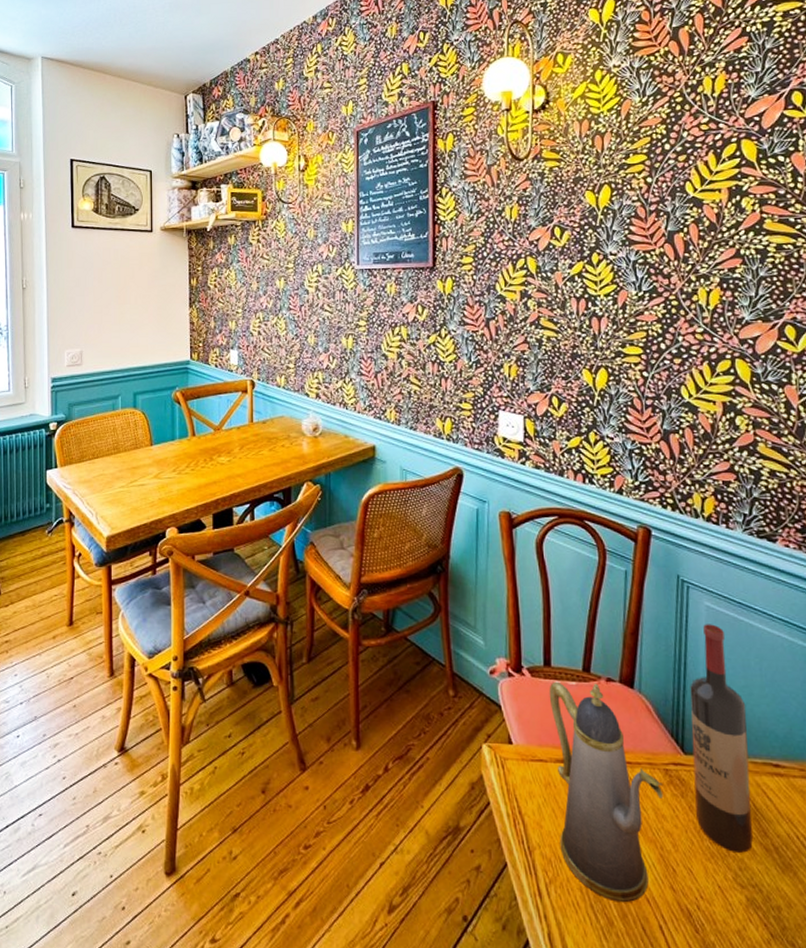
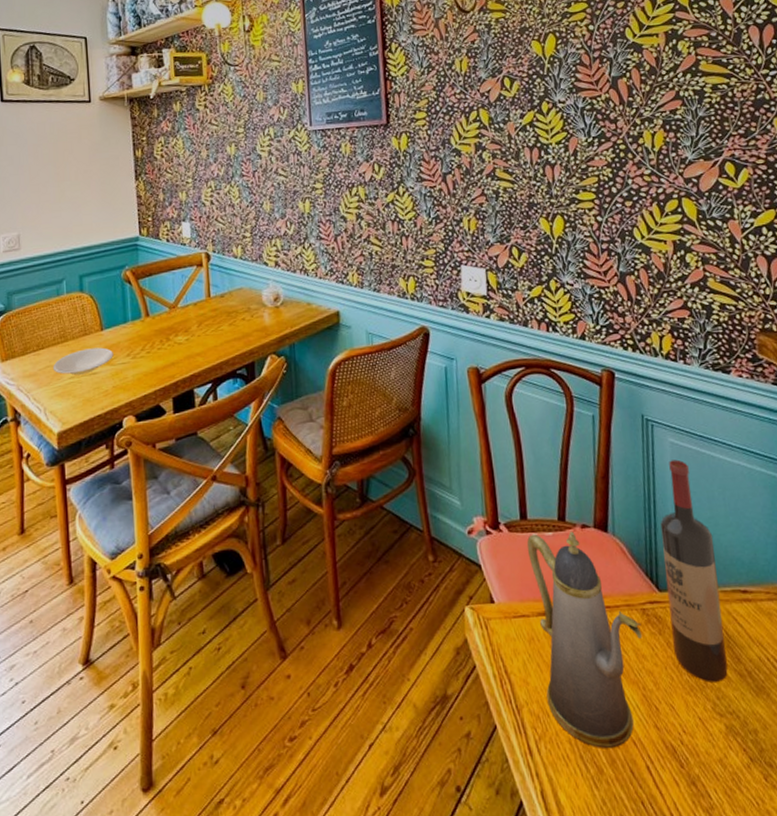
saucer: none [105,461,161,486] -> present [52,347,113,376]

